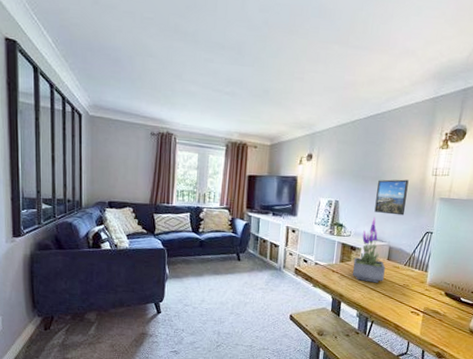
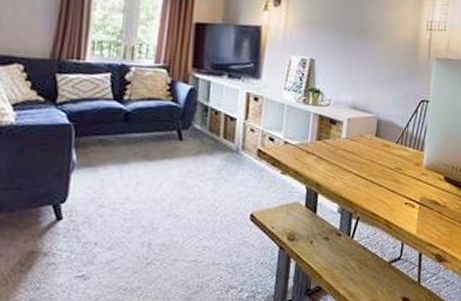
potted plant: present [352,217,385,283] -> none [332,81,373,167]
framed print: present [374,179,409,216] -> none [359,33,400,80]

